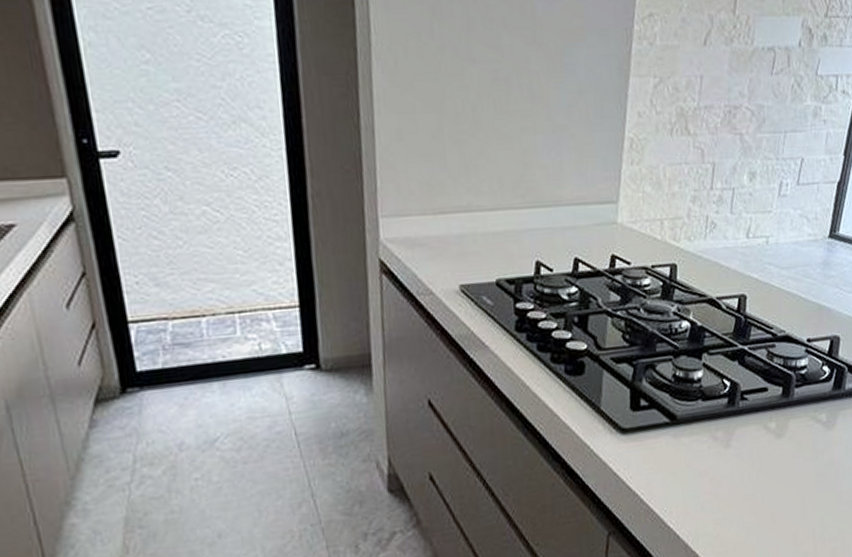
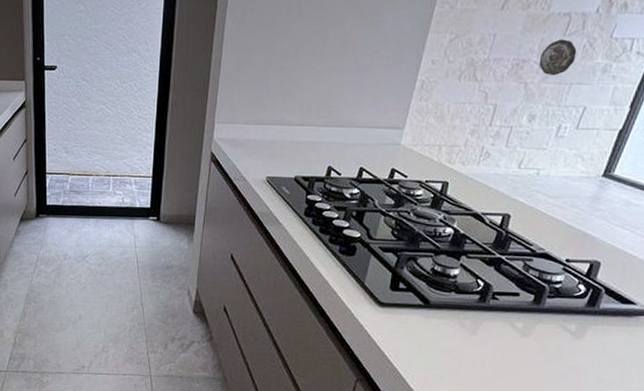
decorative plate: none [751,79,786,124] -> present [539,39,577,76]

